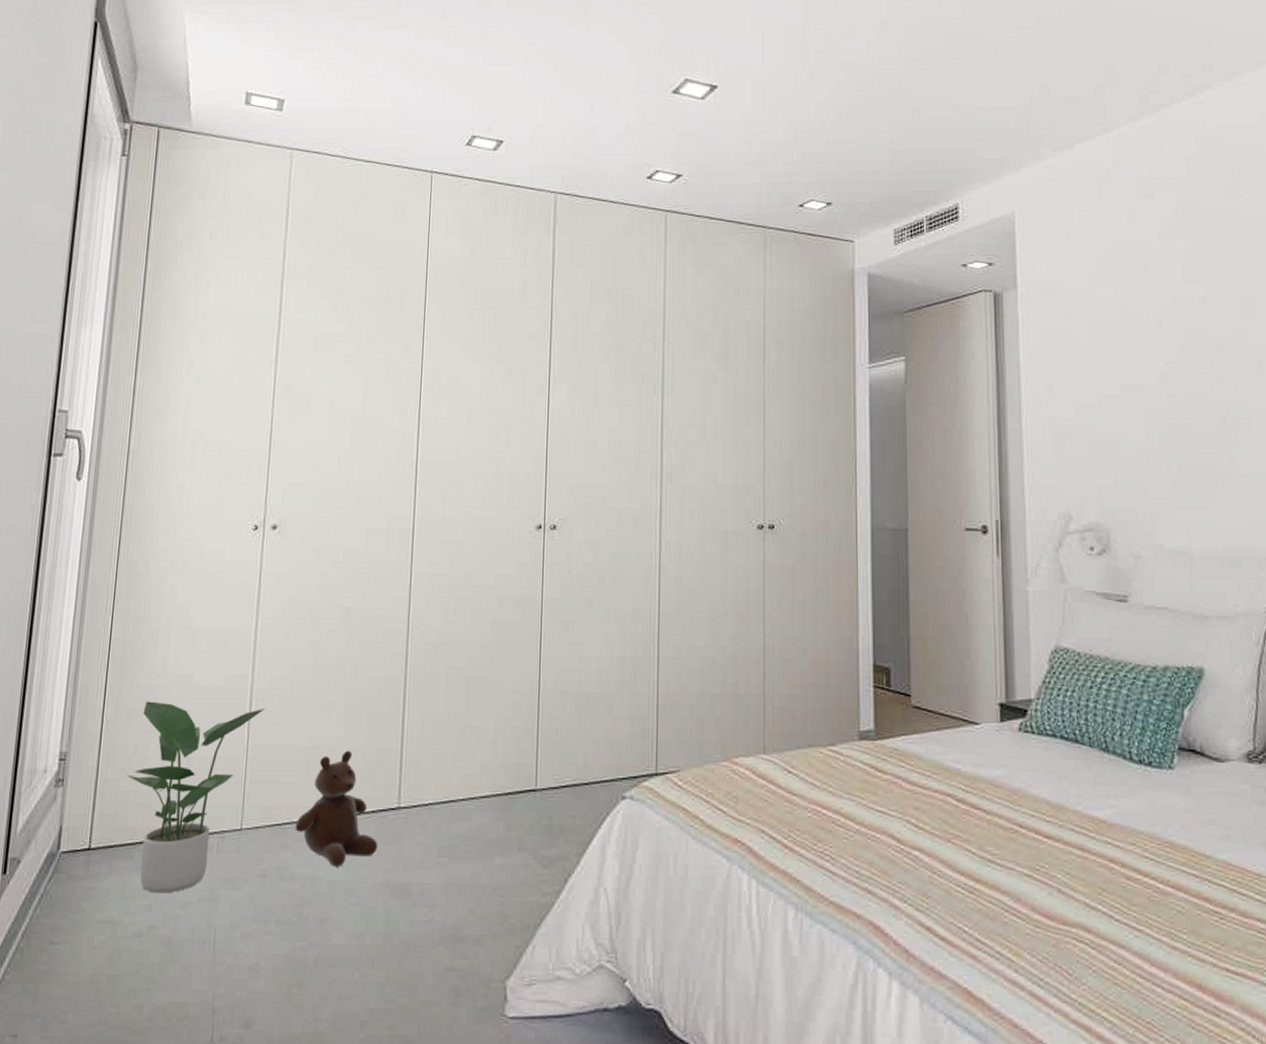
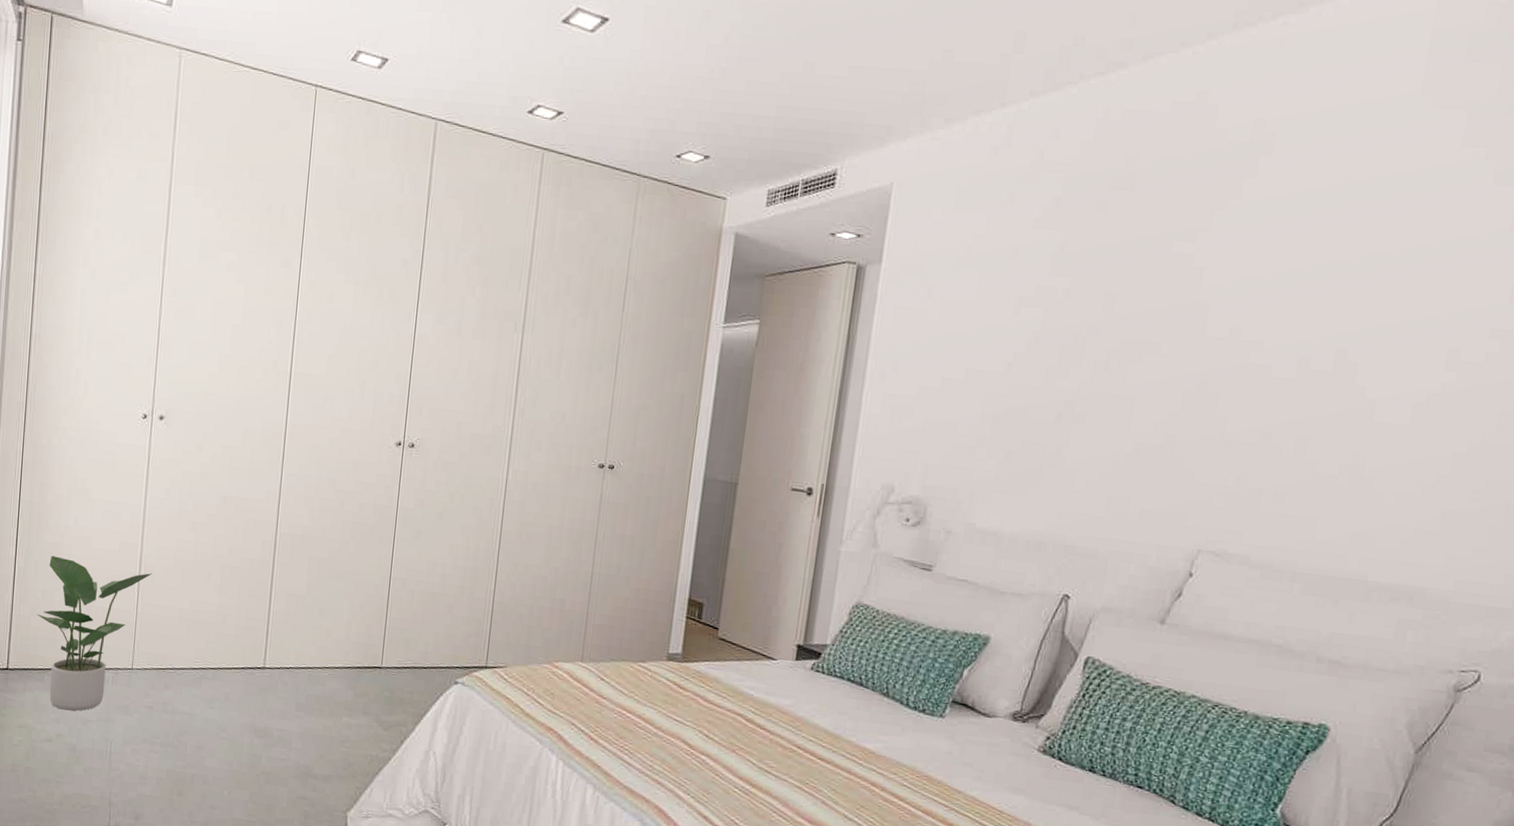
teddy bear: present [295,750,378,867] -> none [177,616,246,708]

